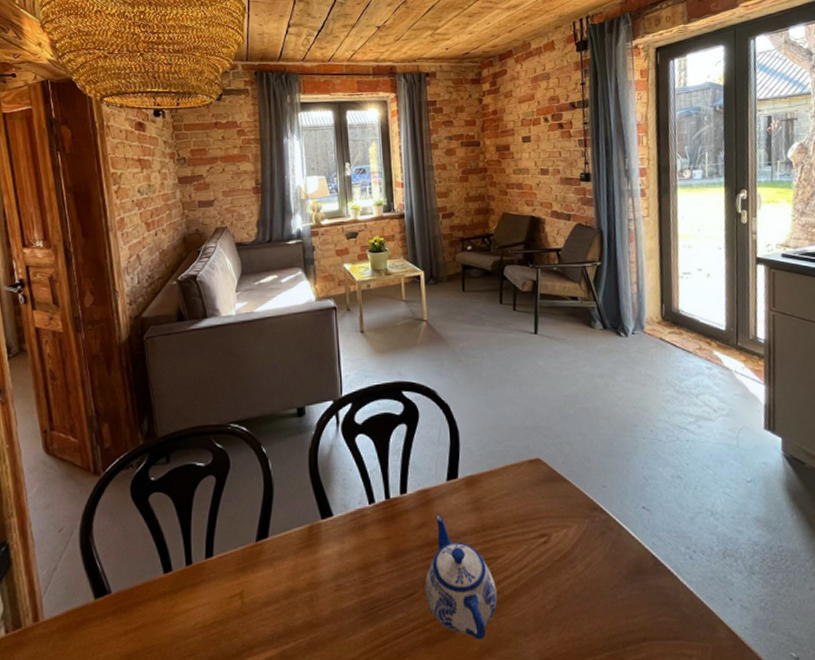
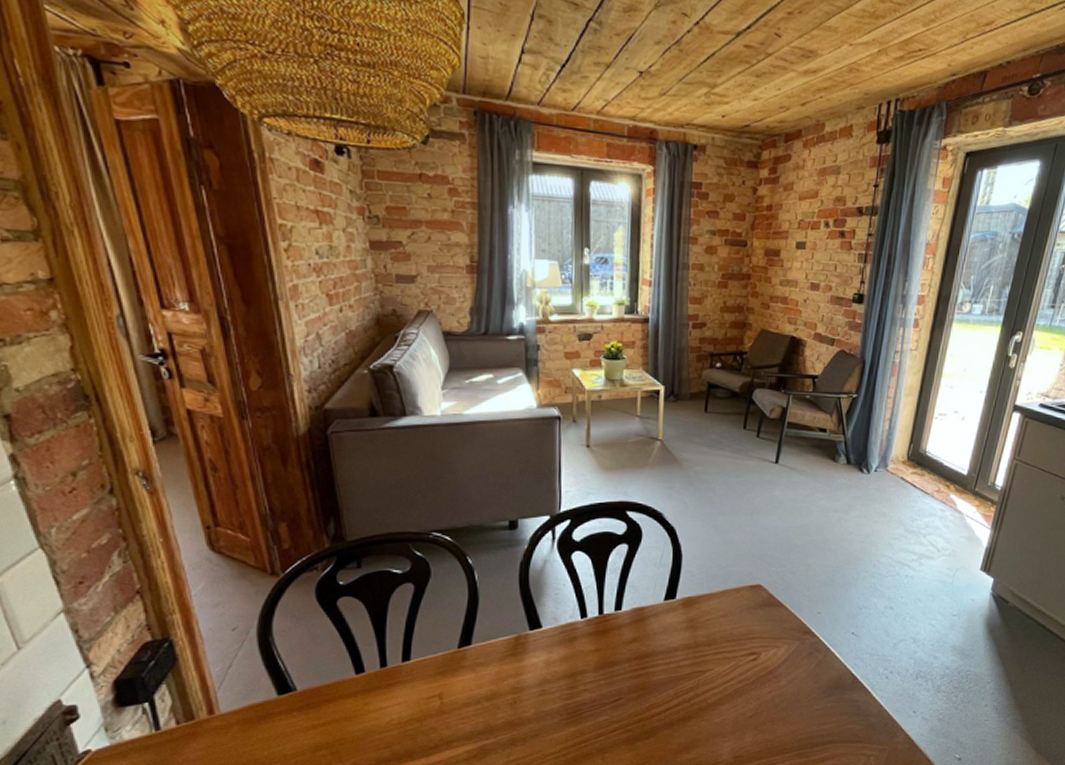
teapot: present [425,513,498,640] -> none [631,630,701,740]

